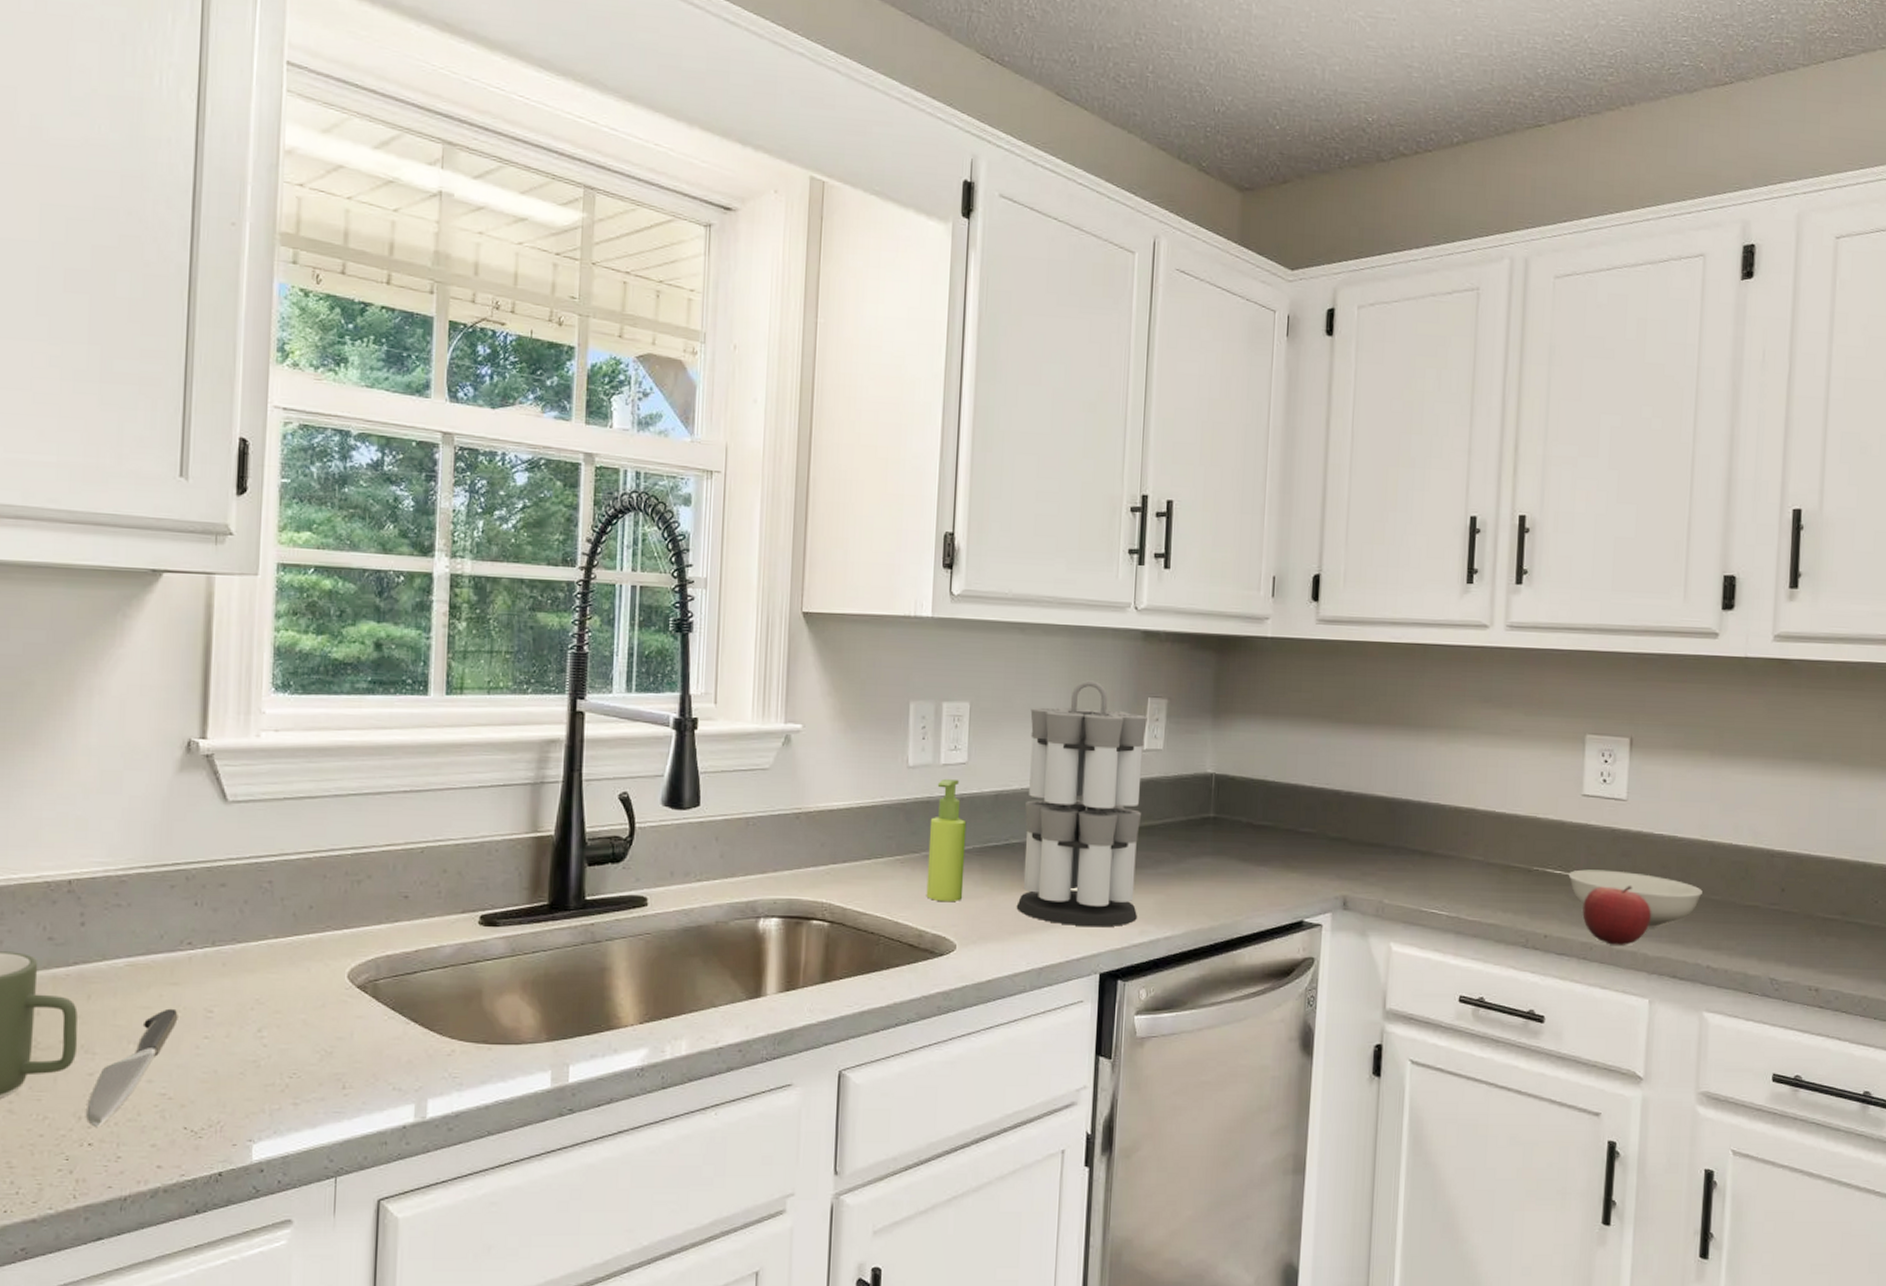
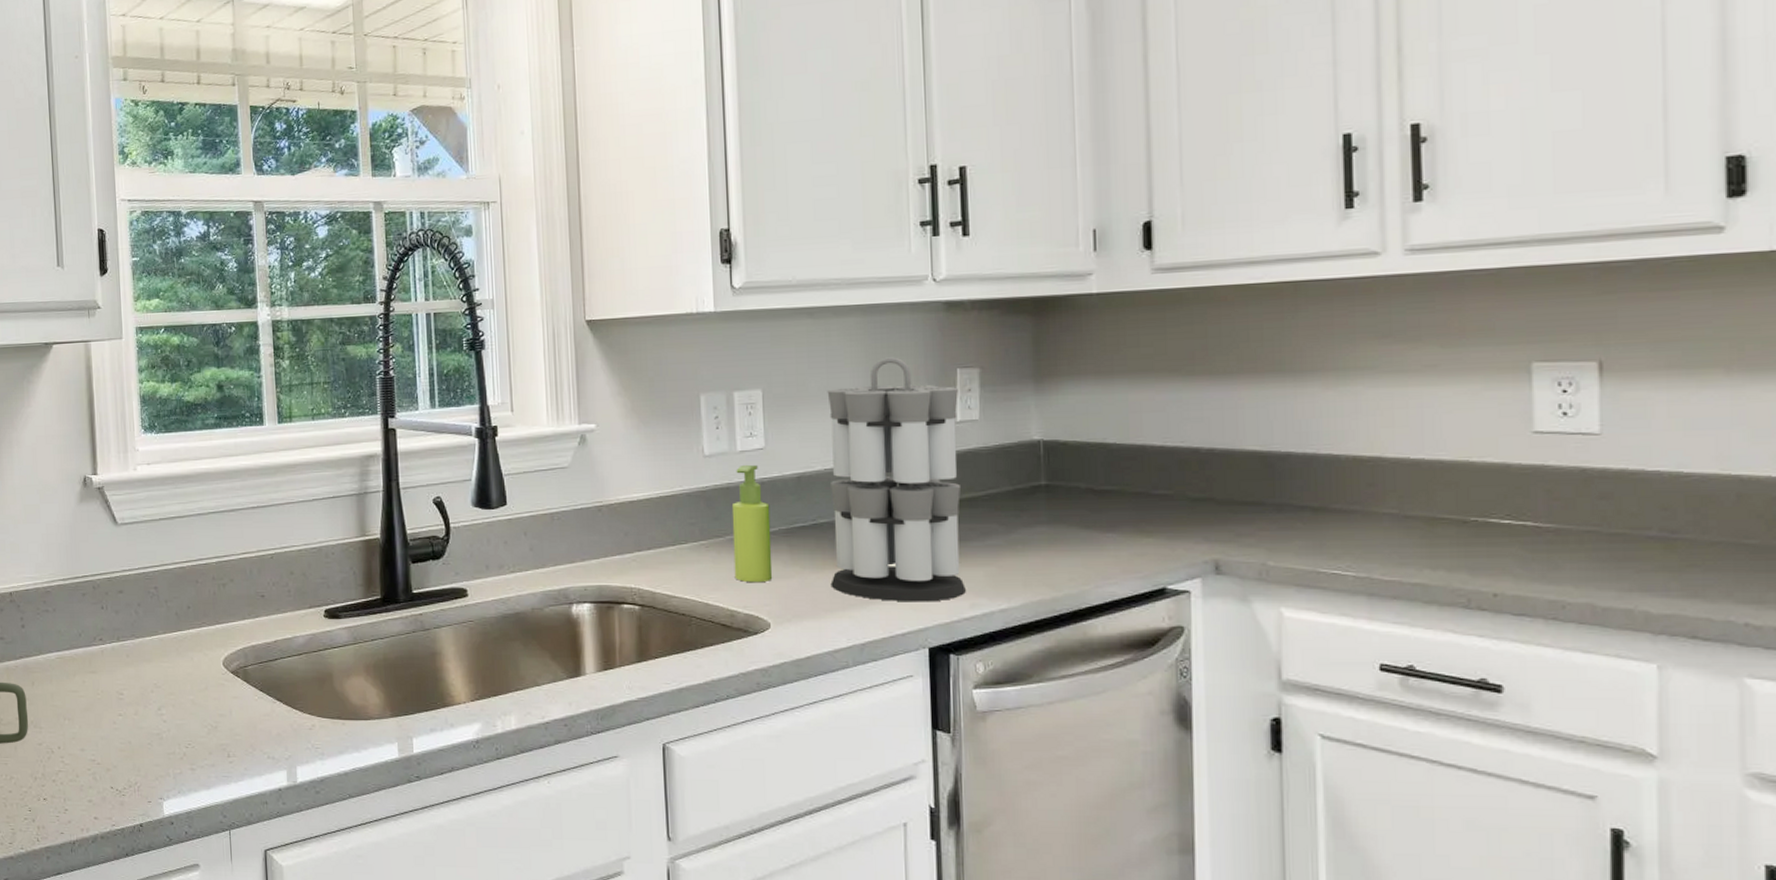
kitchen knife: present [86,1008,178,1128] -> none [40,692,98,787]
bowl: present [1568,869,1704,928] -> none [1521,516,1731,581]
fruit: present [1582,886,1651,945] -> none [1547,533,1651,602]

